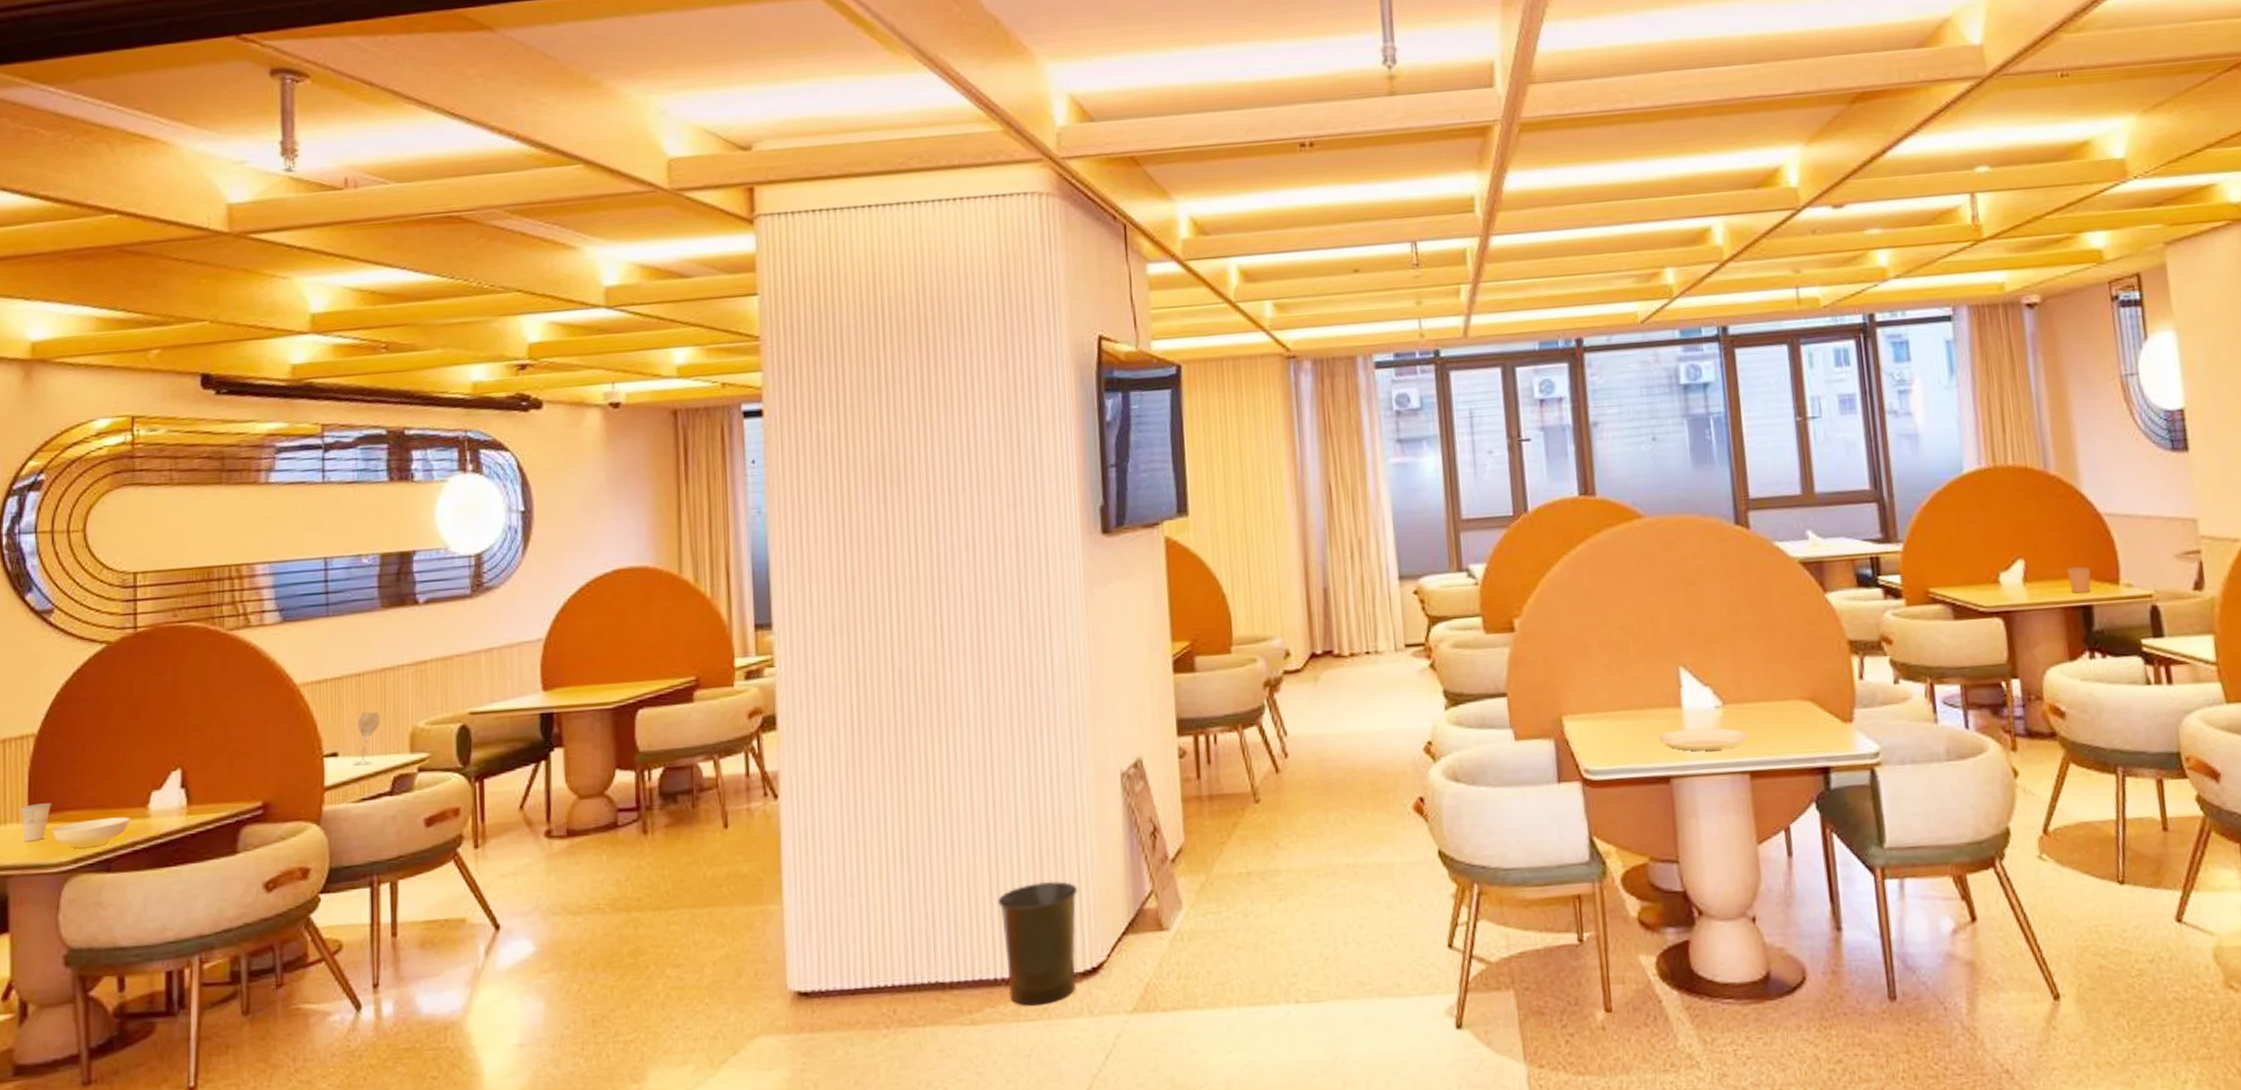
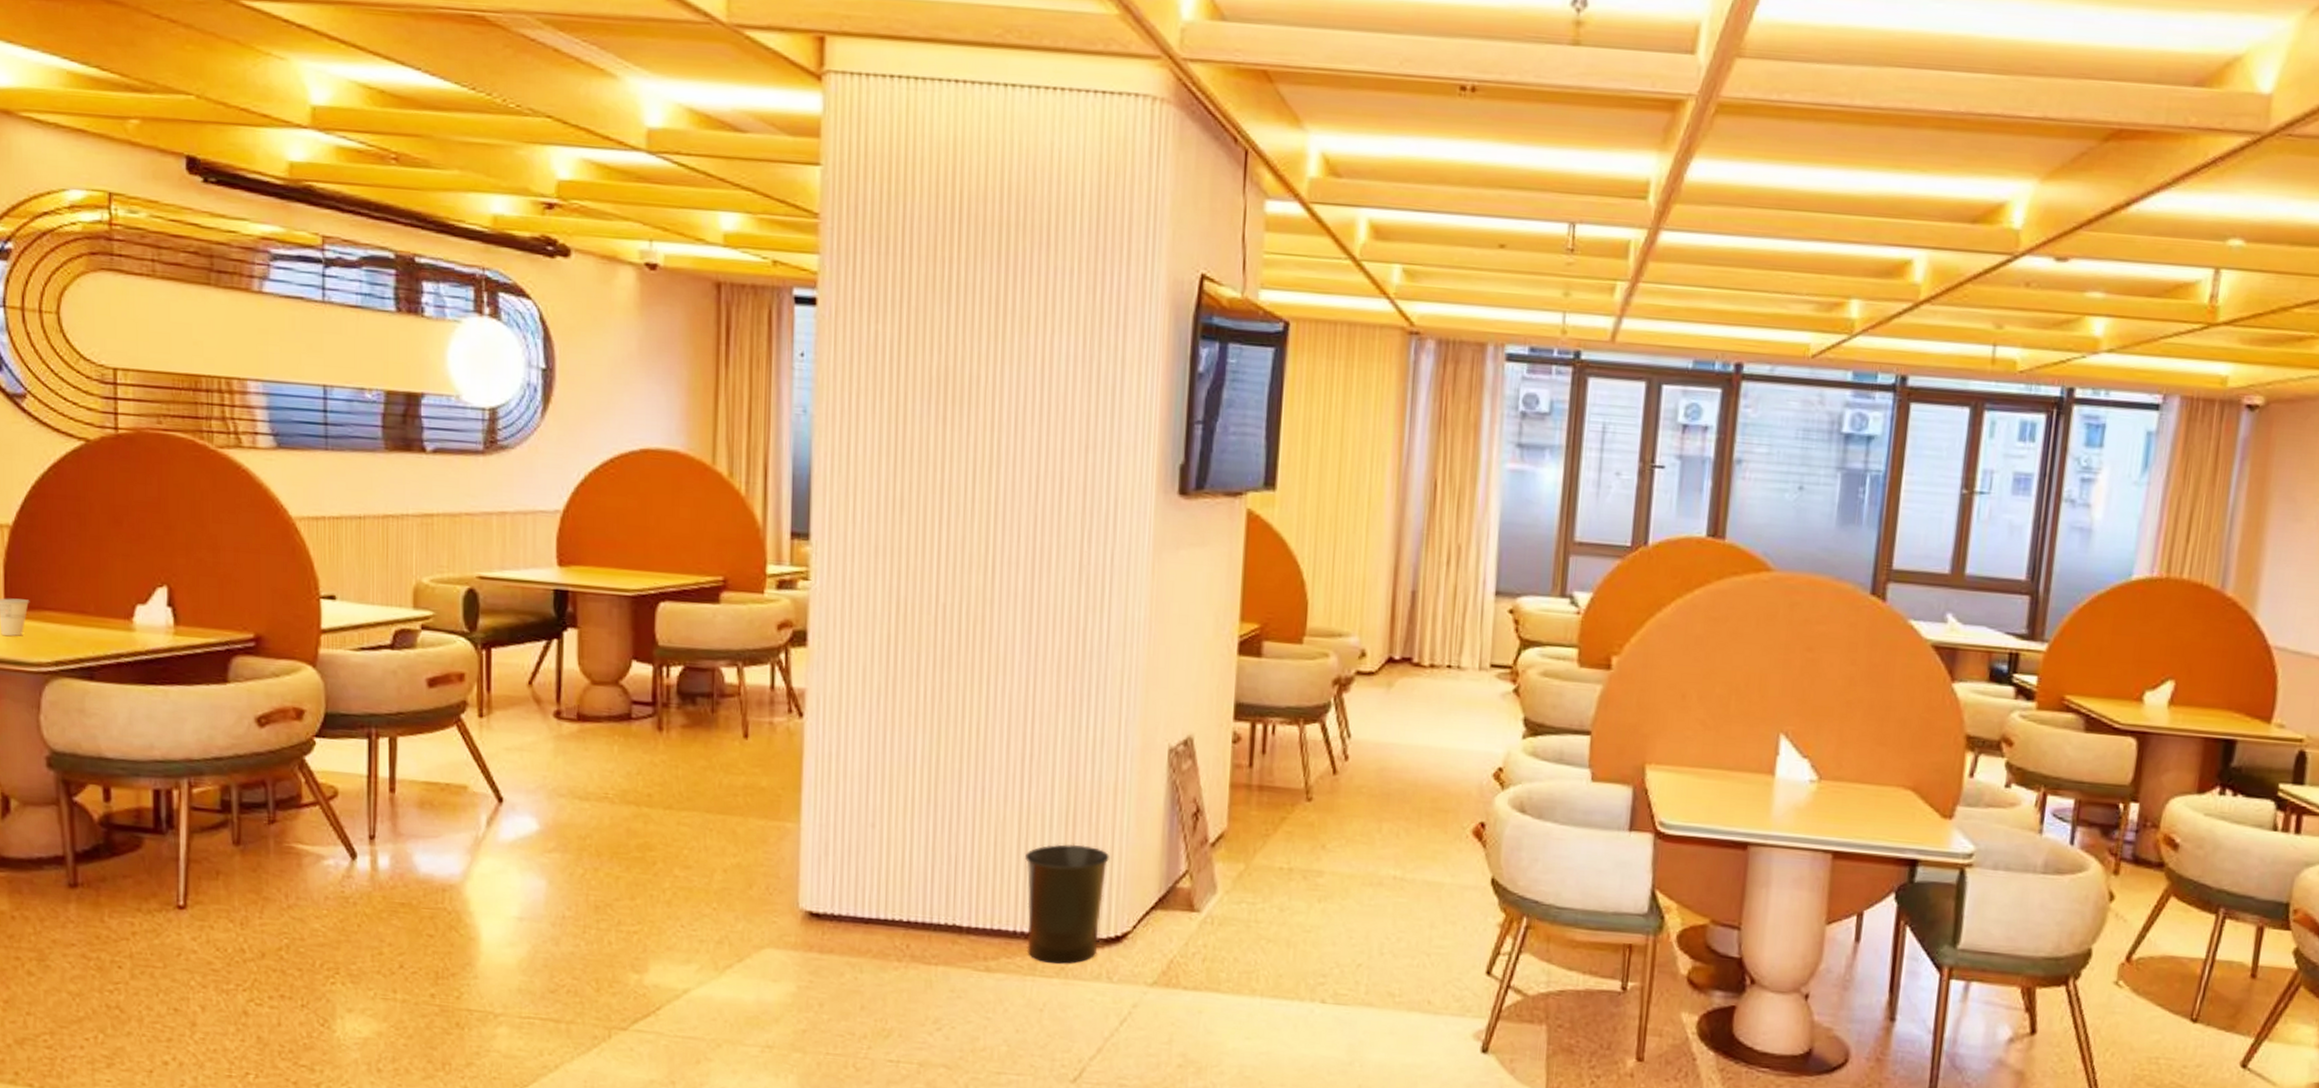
bowl: present [52,816,131,849] -> none [31,623,114,653]
wineglass: present [352,711,380,767] -> none [351,557,381,615]
plate: present [1658,727,1749,751] -> none [1743,797,1840,826]
dixie cup: present [2067,566,2091,594] -> none [2217,697,2244,728]

